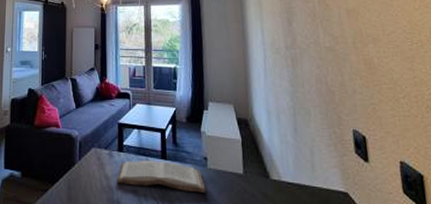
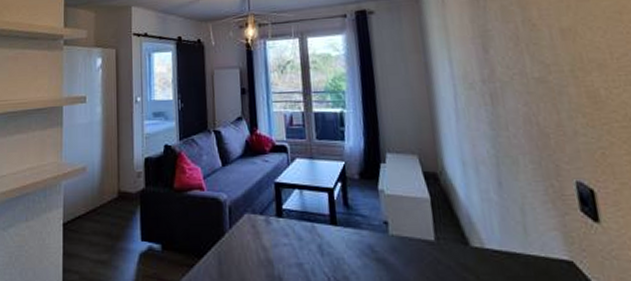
book: present [116,160,206,193] -> none [275,227,389,265]

